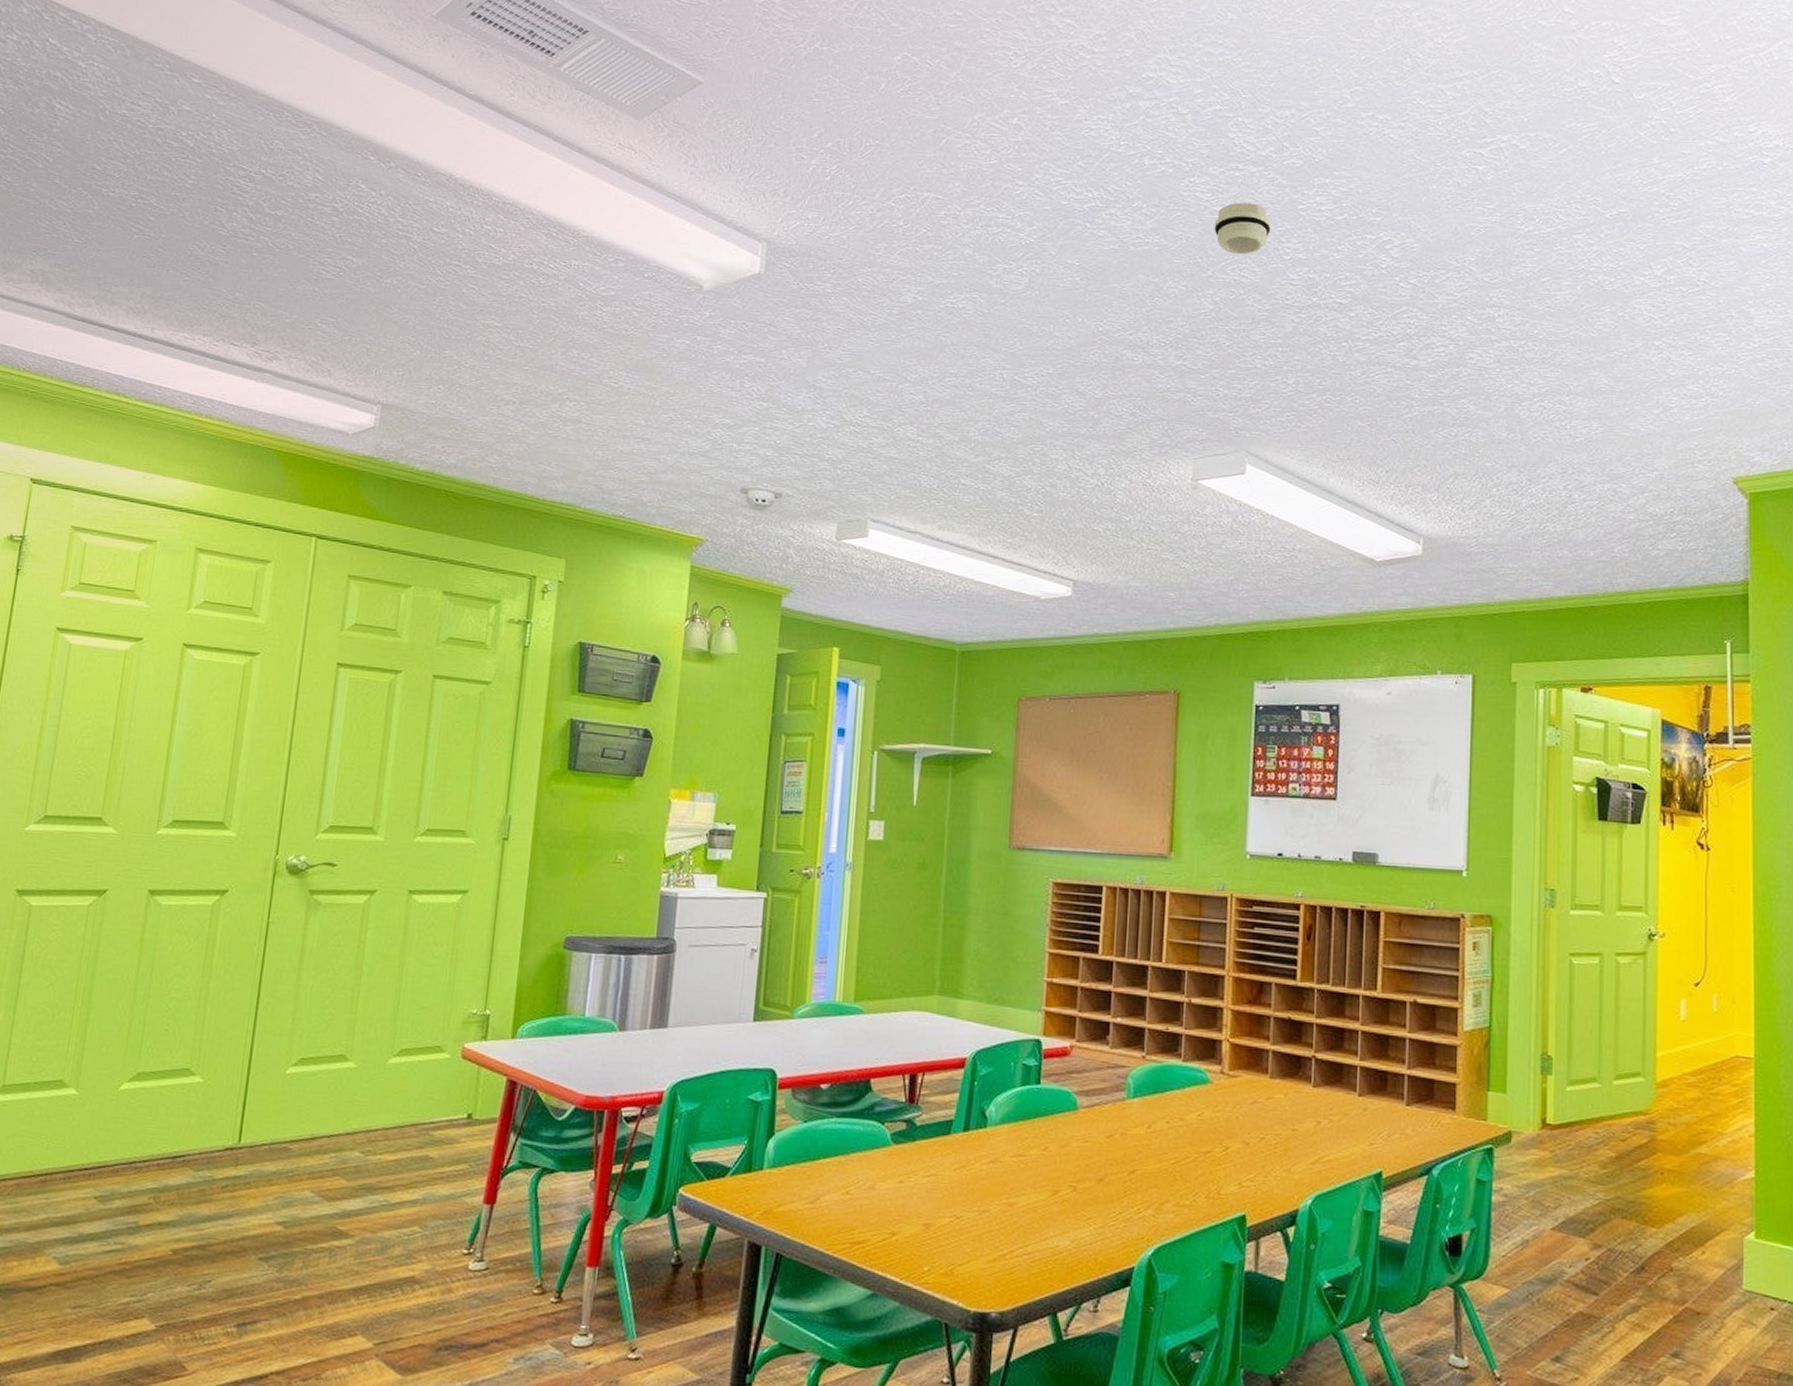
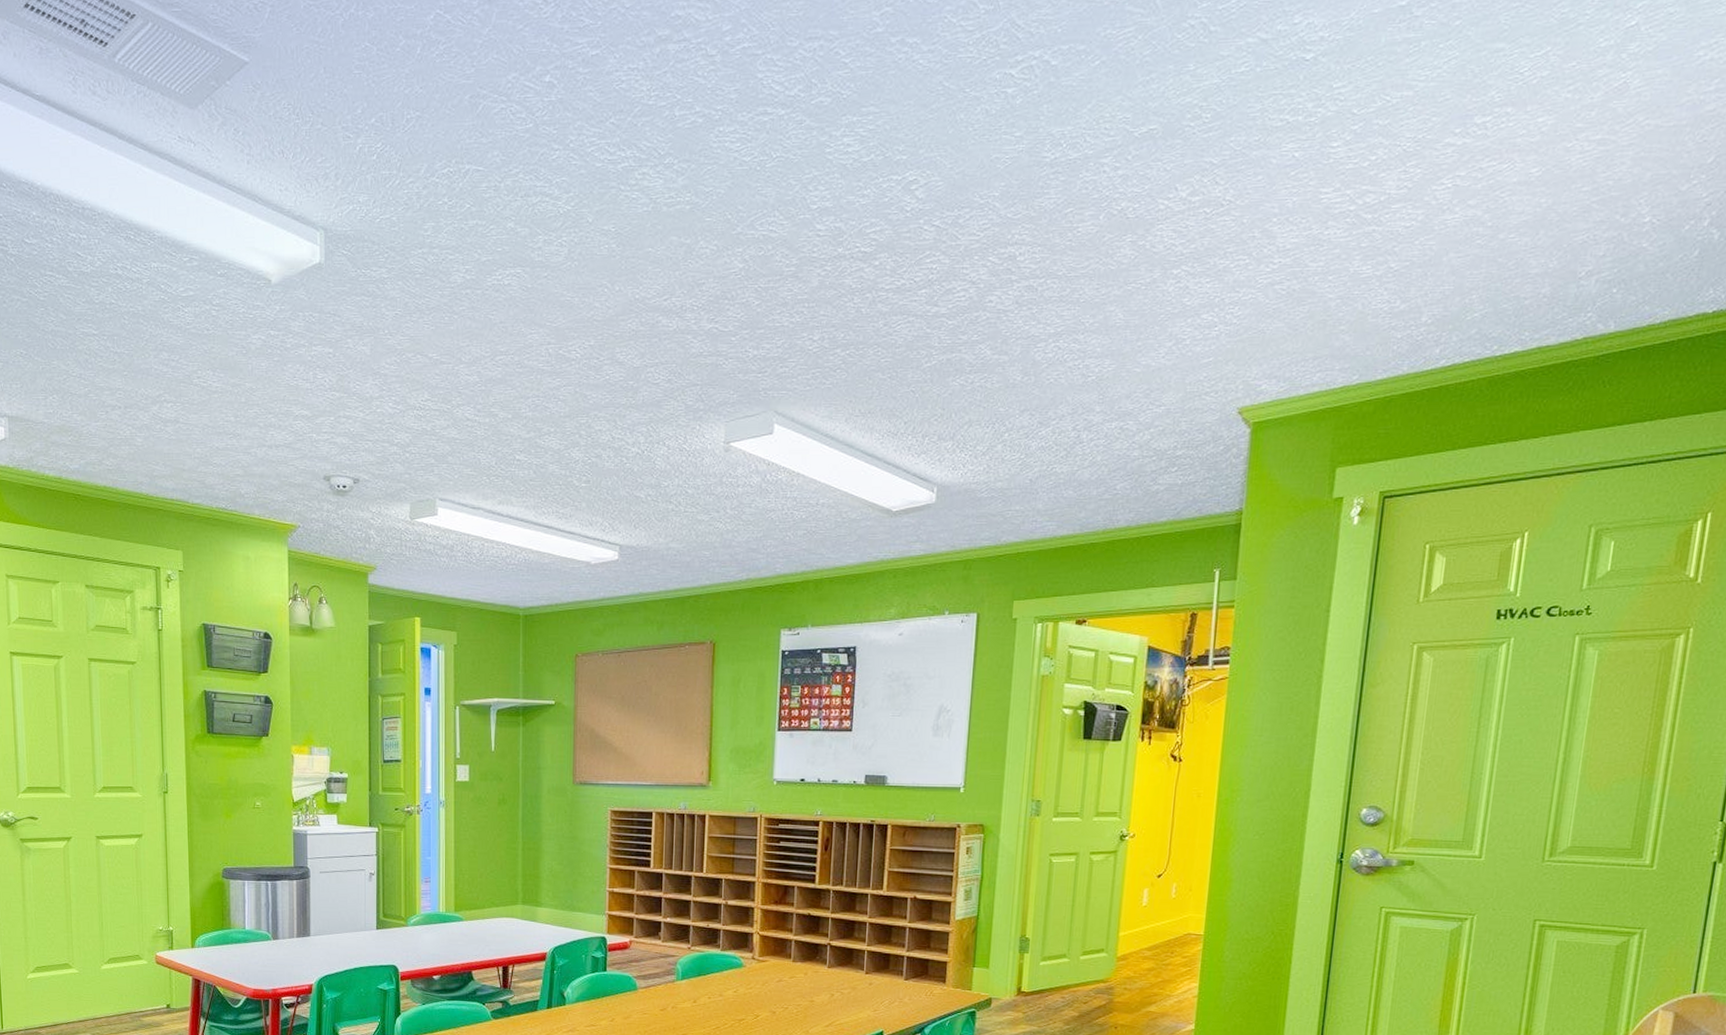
smoke detector: present [1214,202,1271,254] -> none [743,150,799,207]

